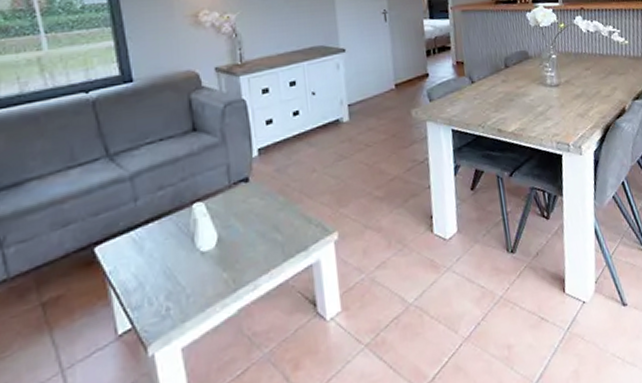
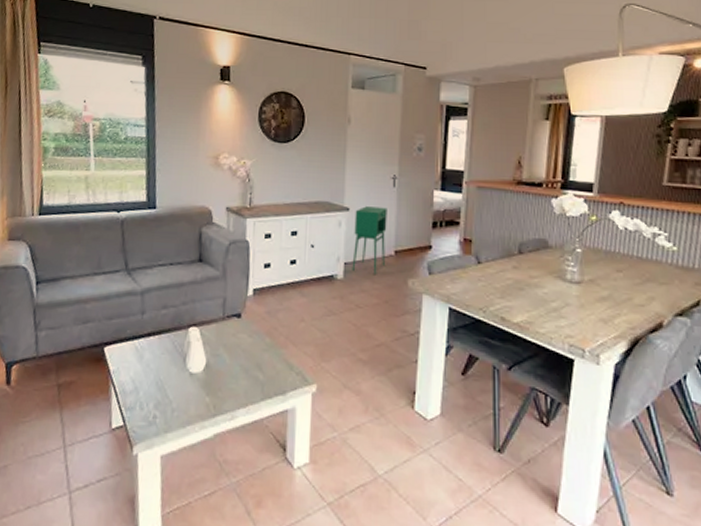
storage cabinet: none [351,43,387,112] -> present [351,206,387,275]

